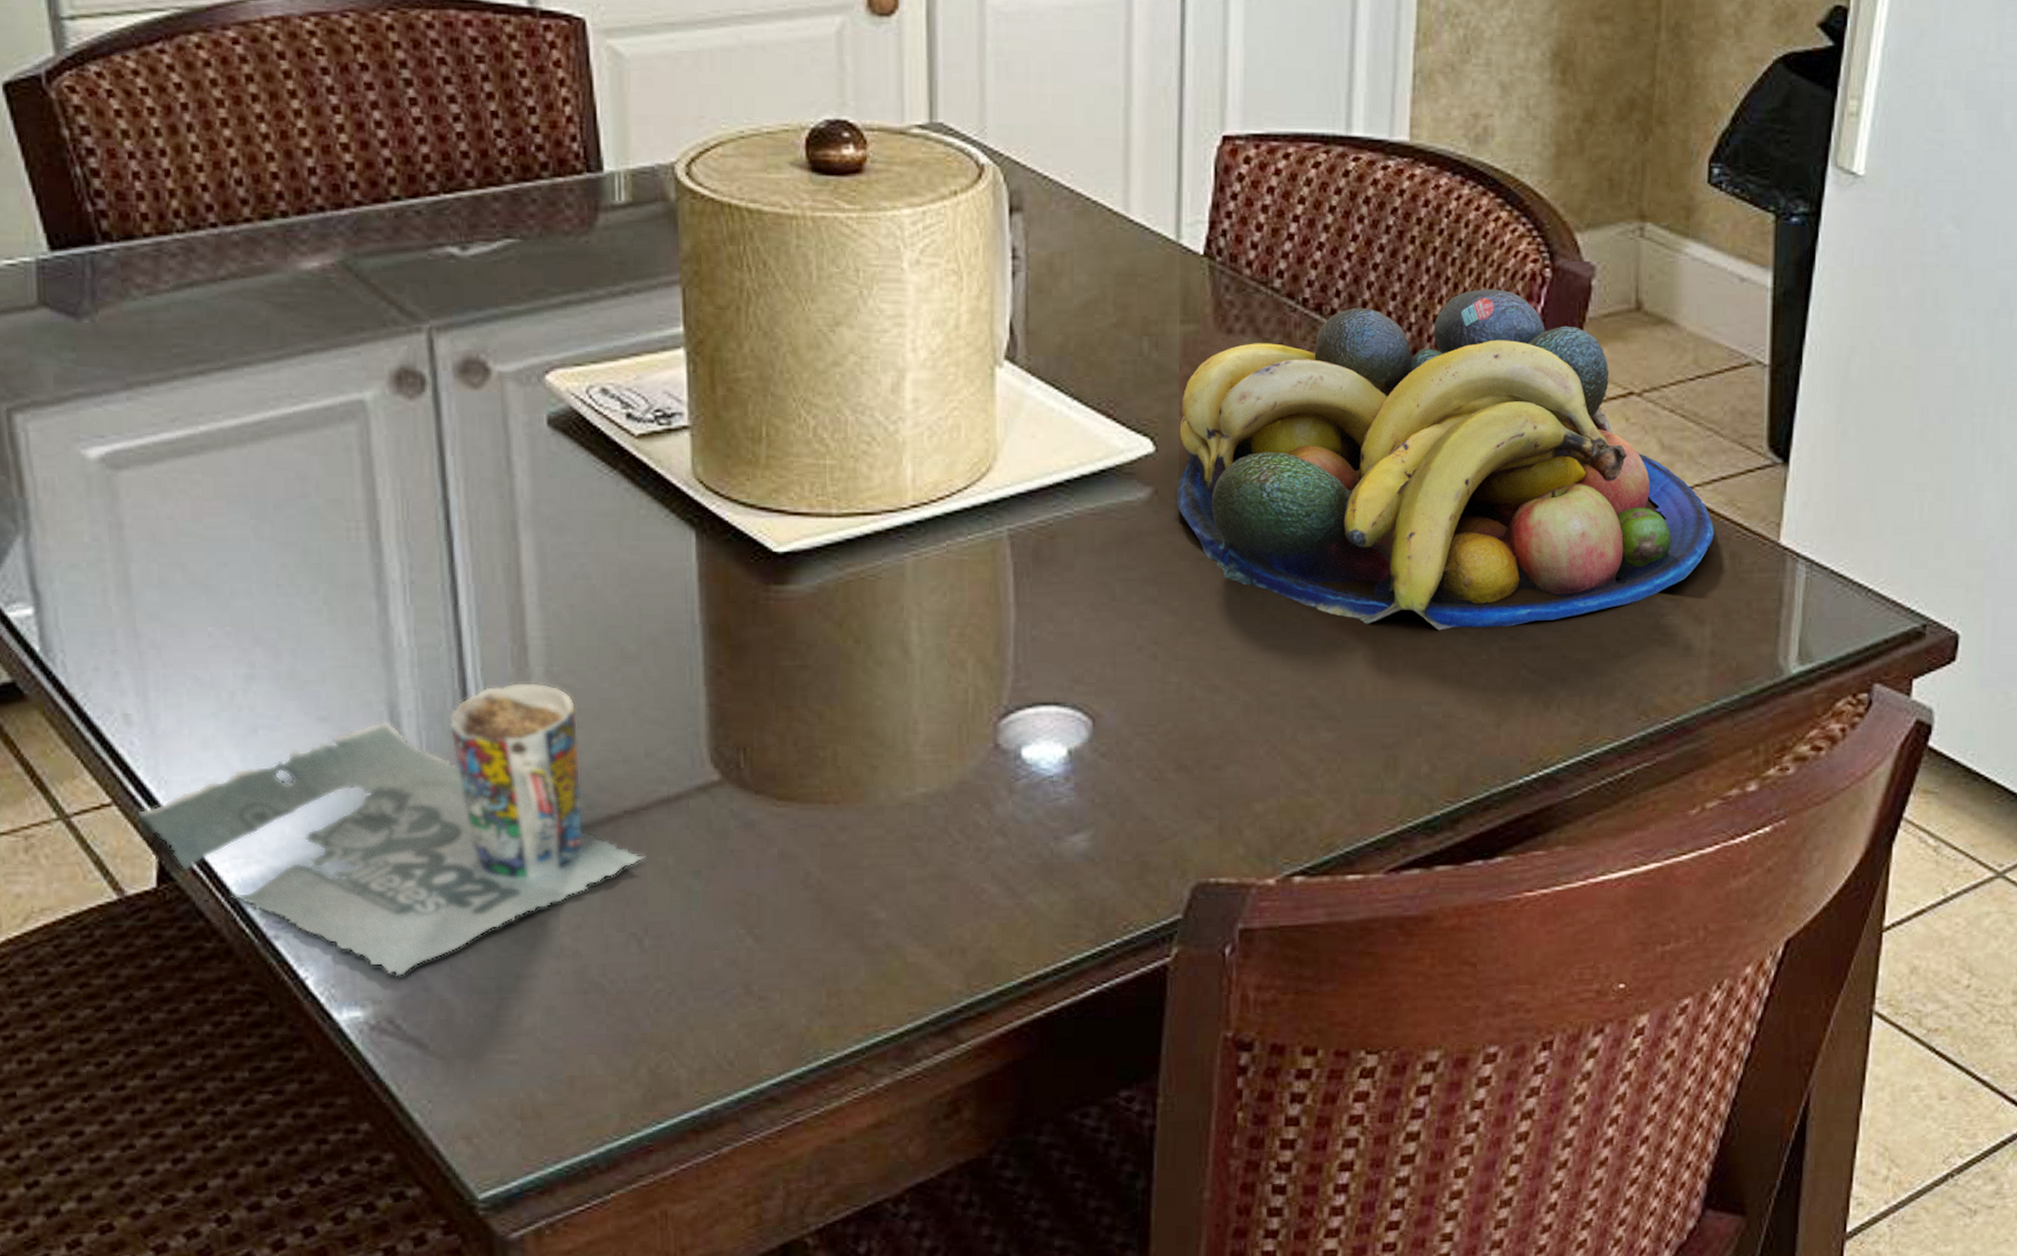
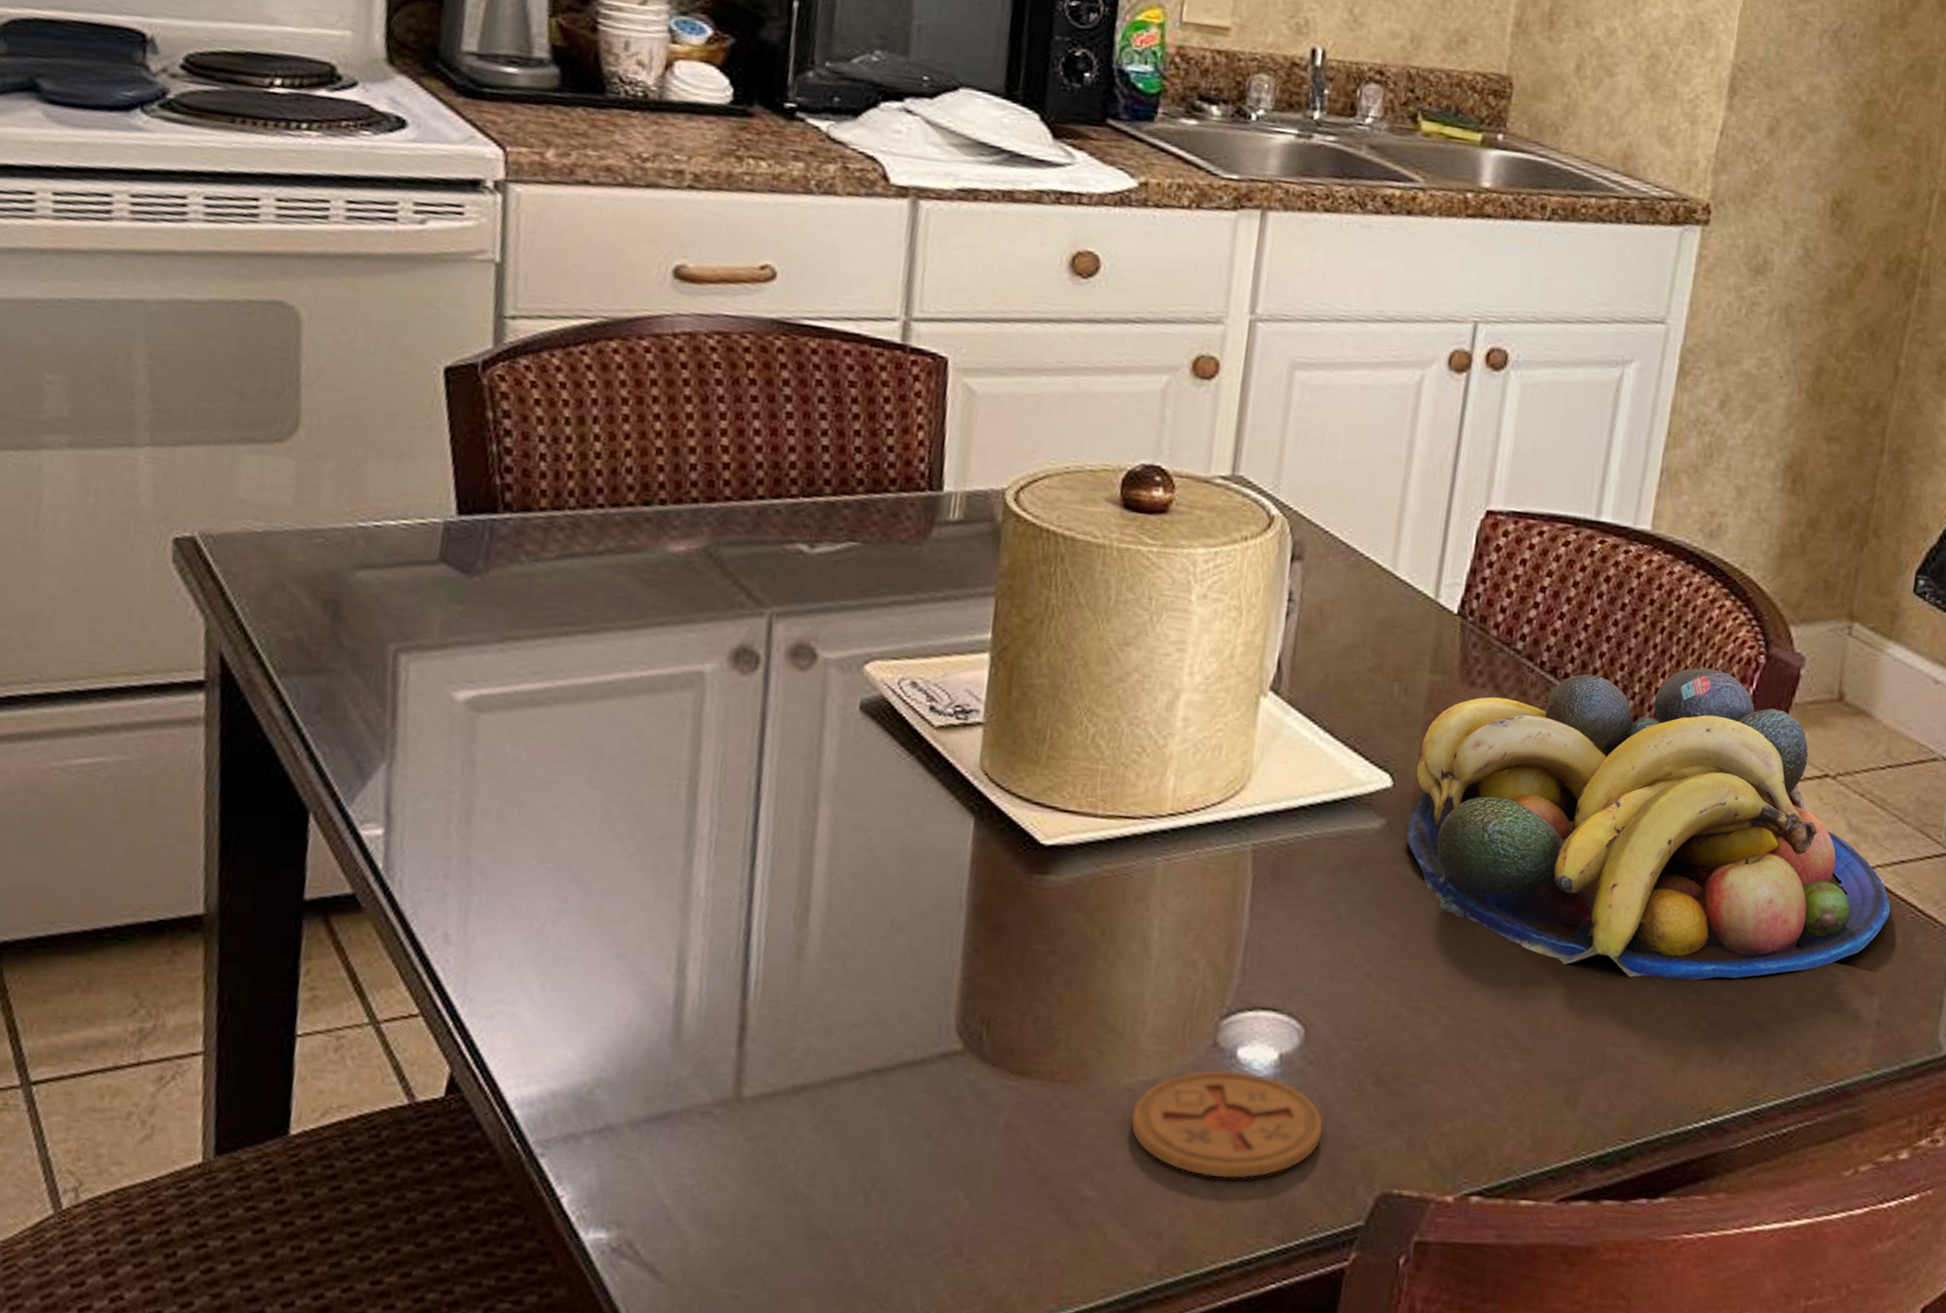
mug: present [137,681,645,984] -> none [439,939,884,1210]
coaster: none [915,772,1126,886] -> present [1130,1069,1324,1179]

